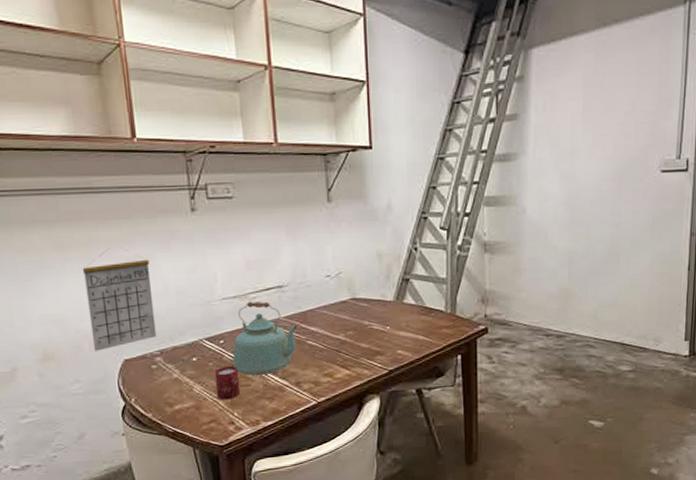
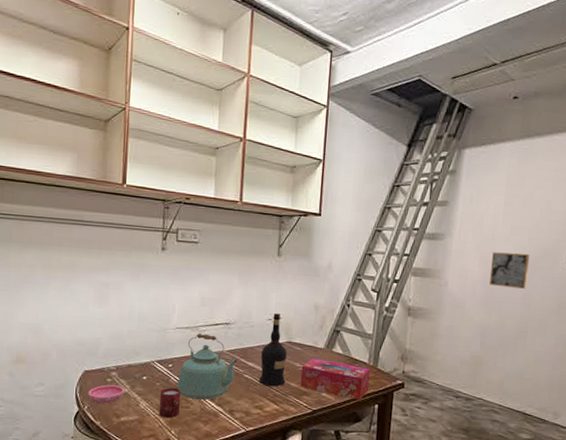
calendar: present [82,250,157,351] -> none [60,275,120,360]
saucer: none [132,371,174,394] -> present [87,385,125,404]
liquor: none [322,268,354,351] -> present [258,313,287,387]
tissue box: none [370,312,448,354] -> present [300,358,370,401]
wall art: none [573,164,617,207] -> present [490,252,530,290]

